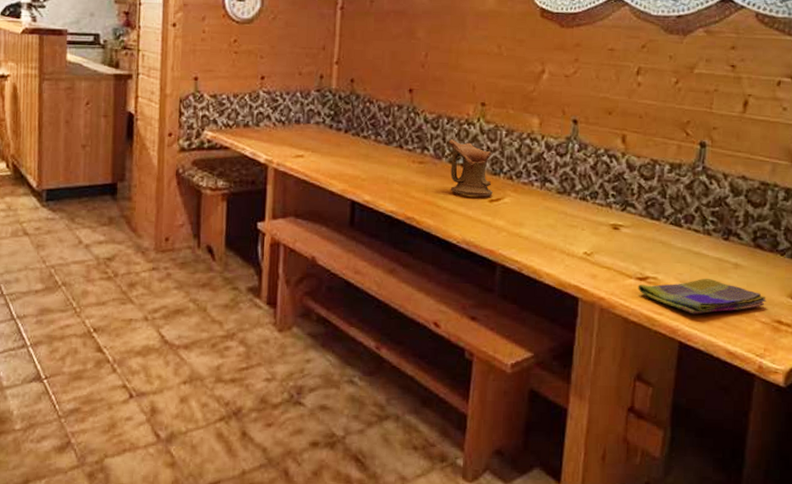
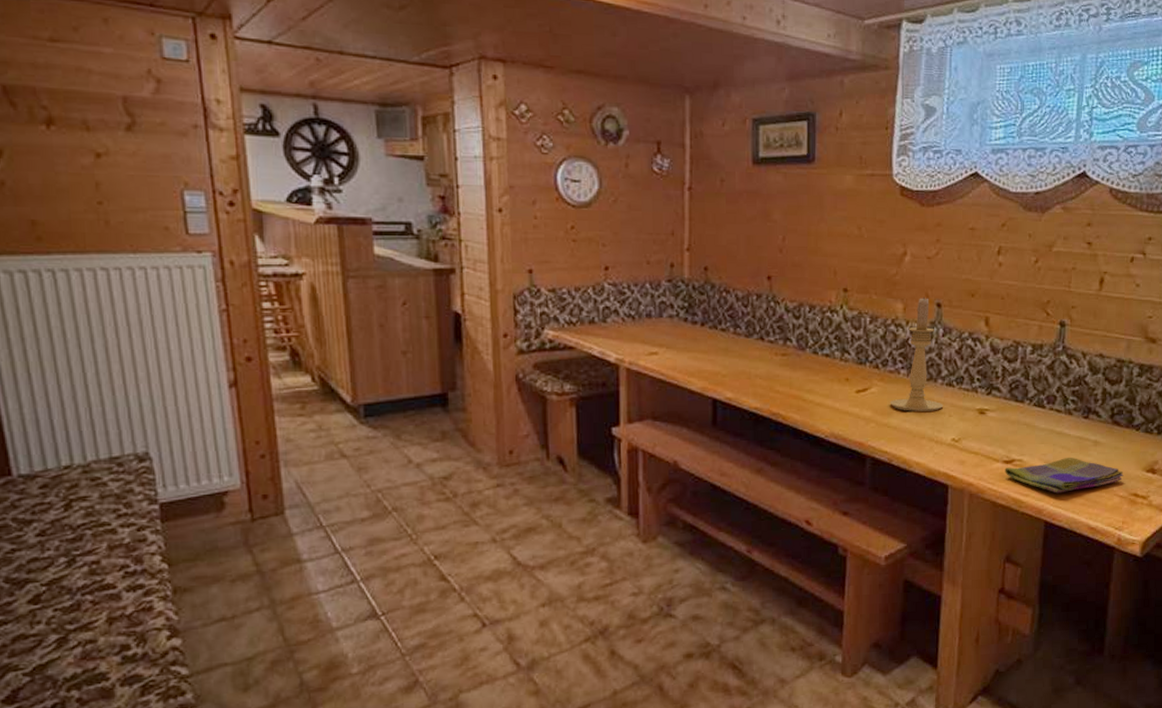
wooden bowl: present [448,139,493,197] -> none [811,328,859,388]
candle holder: none [522,113,577,225] -> present [890,296,944,413]

